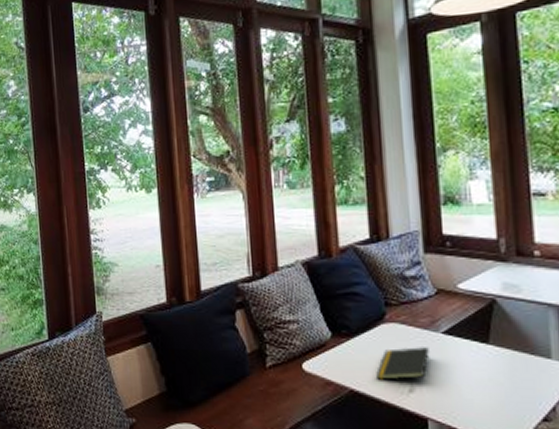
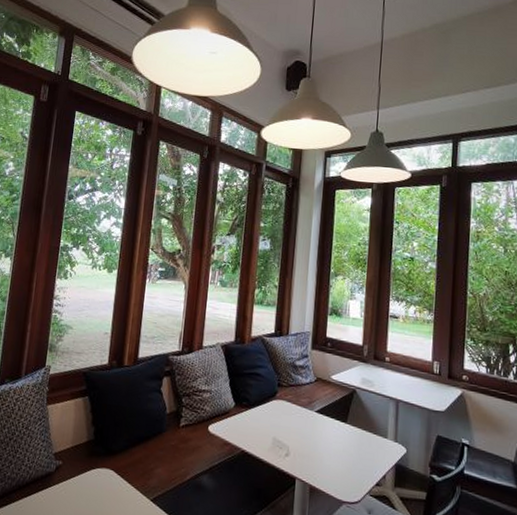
notepad: present [376,347,430,380] -> none [263,420,305,445]

